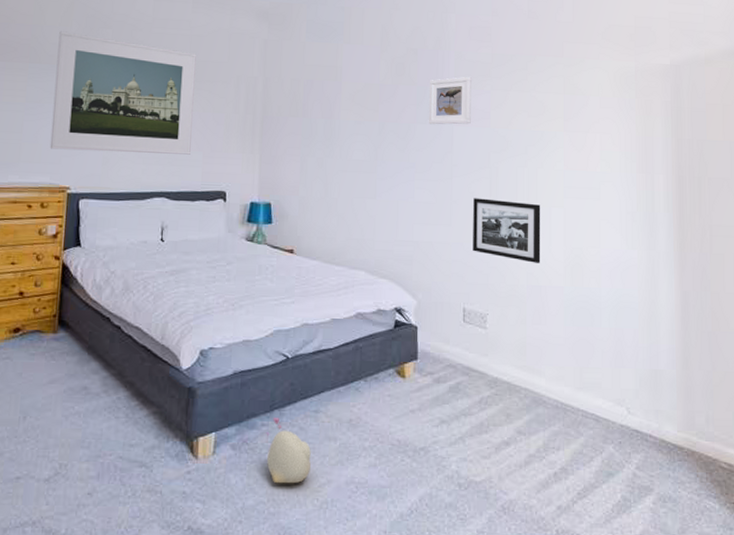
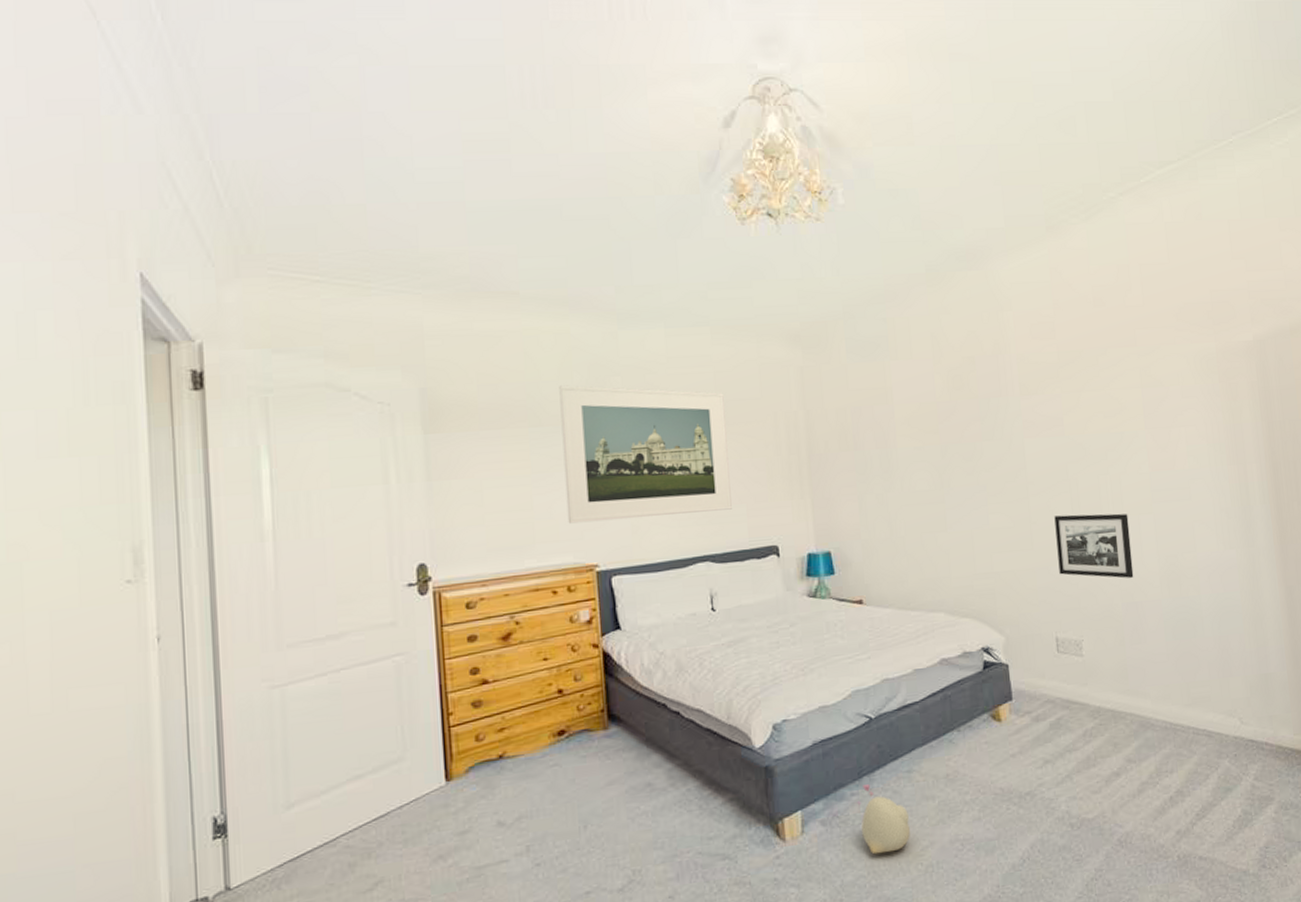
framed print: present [428,76,471,125] -> none [991,380,1043,441]

